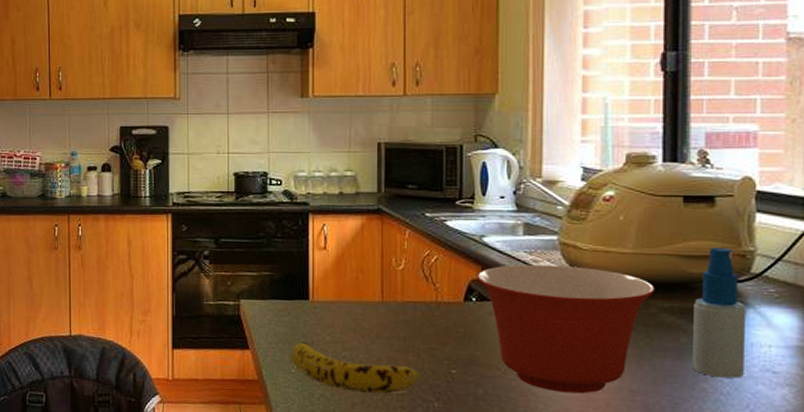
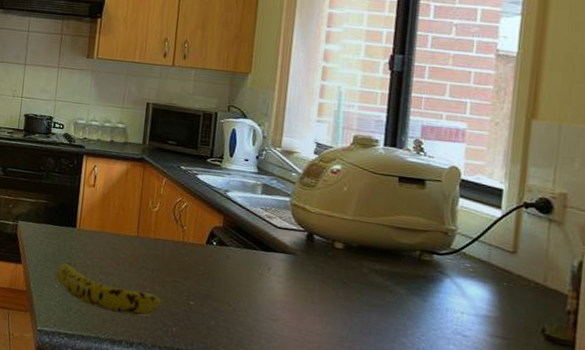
mixing bowl: present [477,264,655,394] -> none [219,217,369,335]
spray bottle: present [692,248,746,379] -> none [395,223,444,338]

